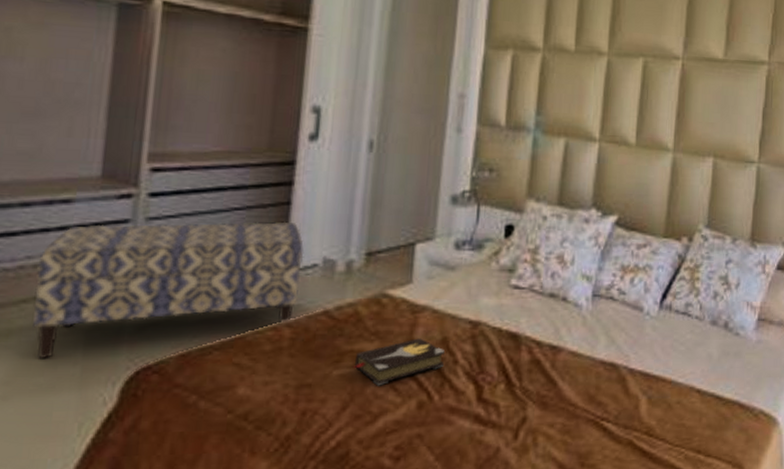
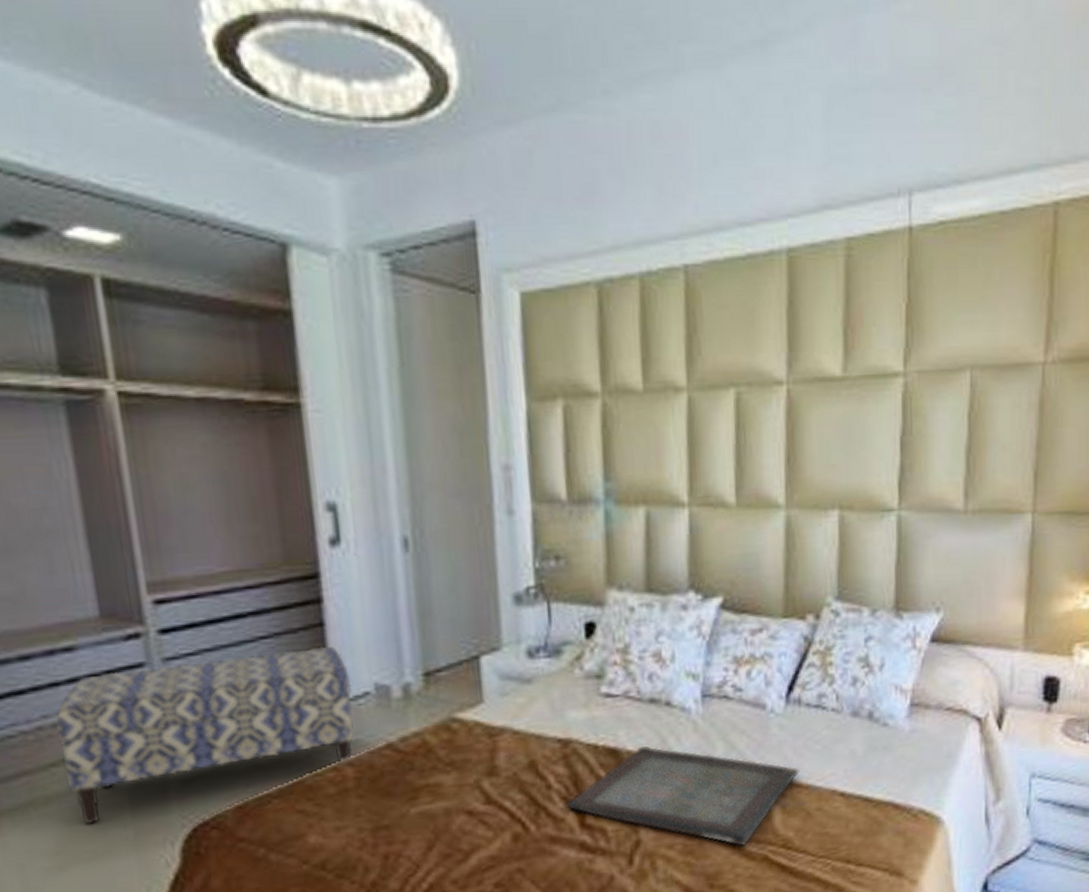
hardback book: present [351,338,445,386] -> none [430,764,535,821]
serving tray: none [469,334,665,430] -> present [567,746,799,847]

